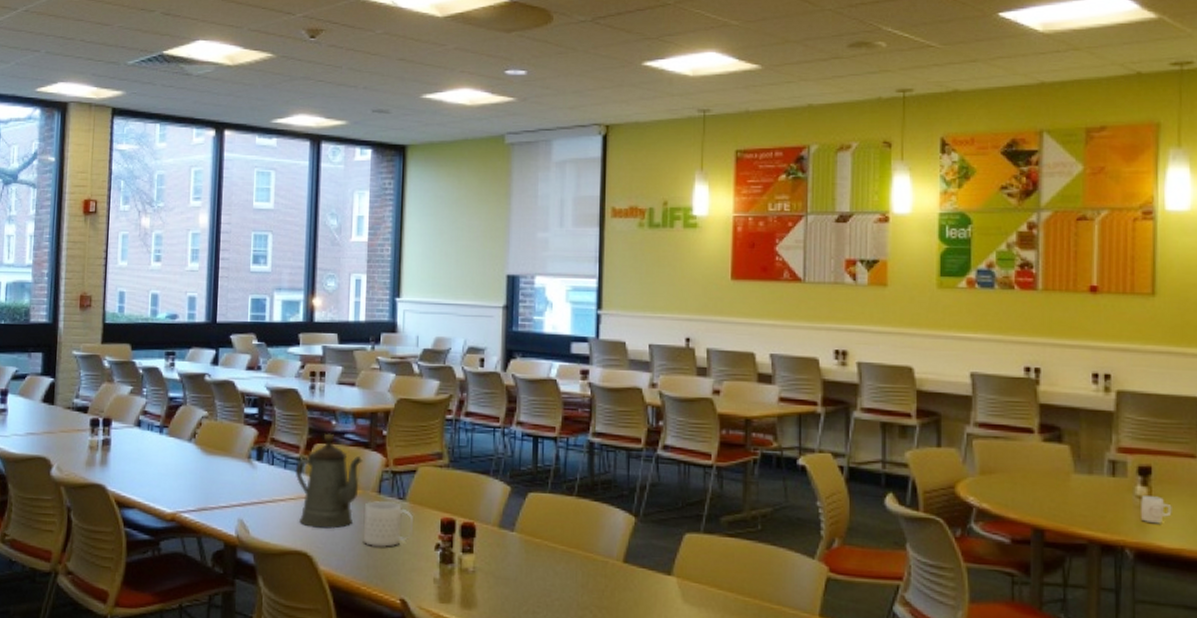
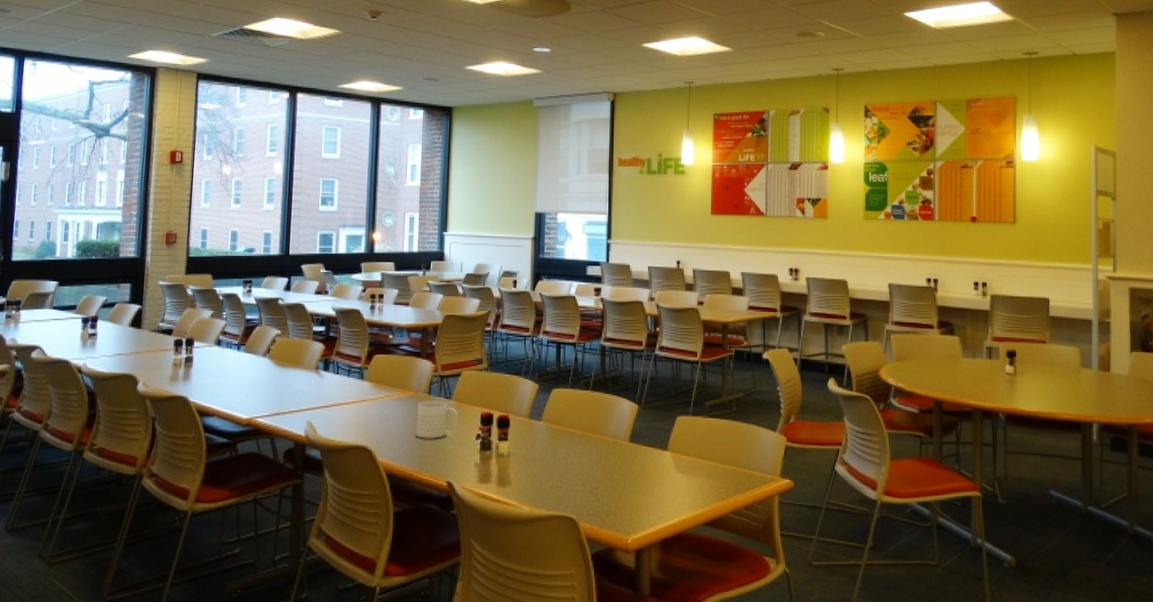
coffee pot: present [296,433,363,529] -> none [358,345,415,426]
mug: present [1139,496,1172,524] -> none [1008,373,1031,394]

